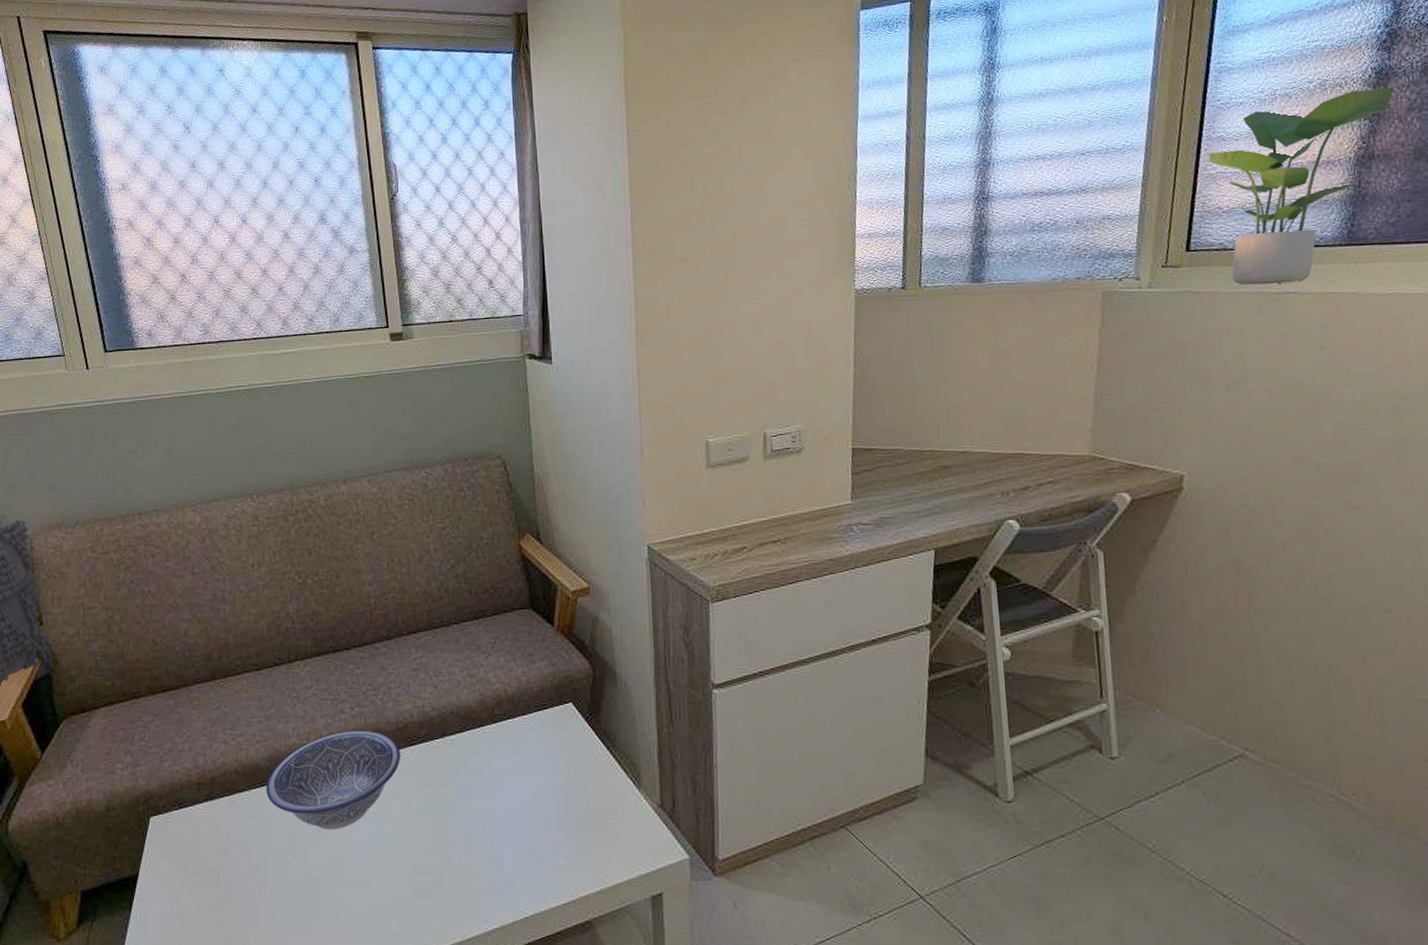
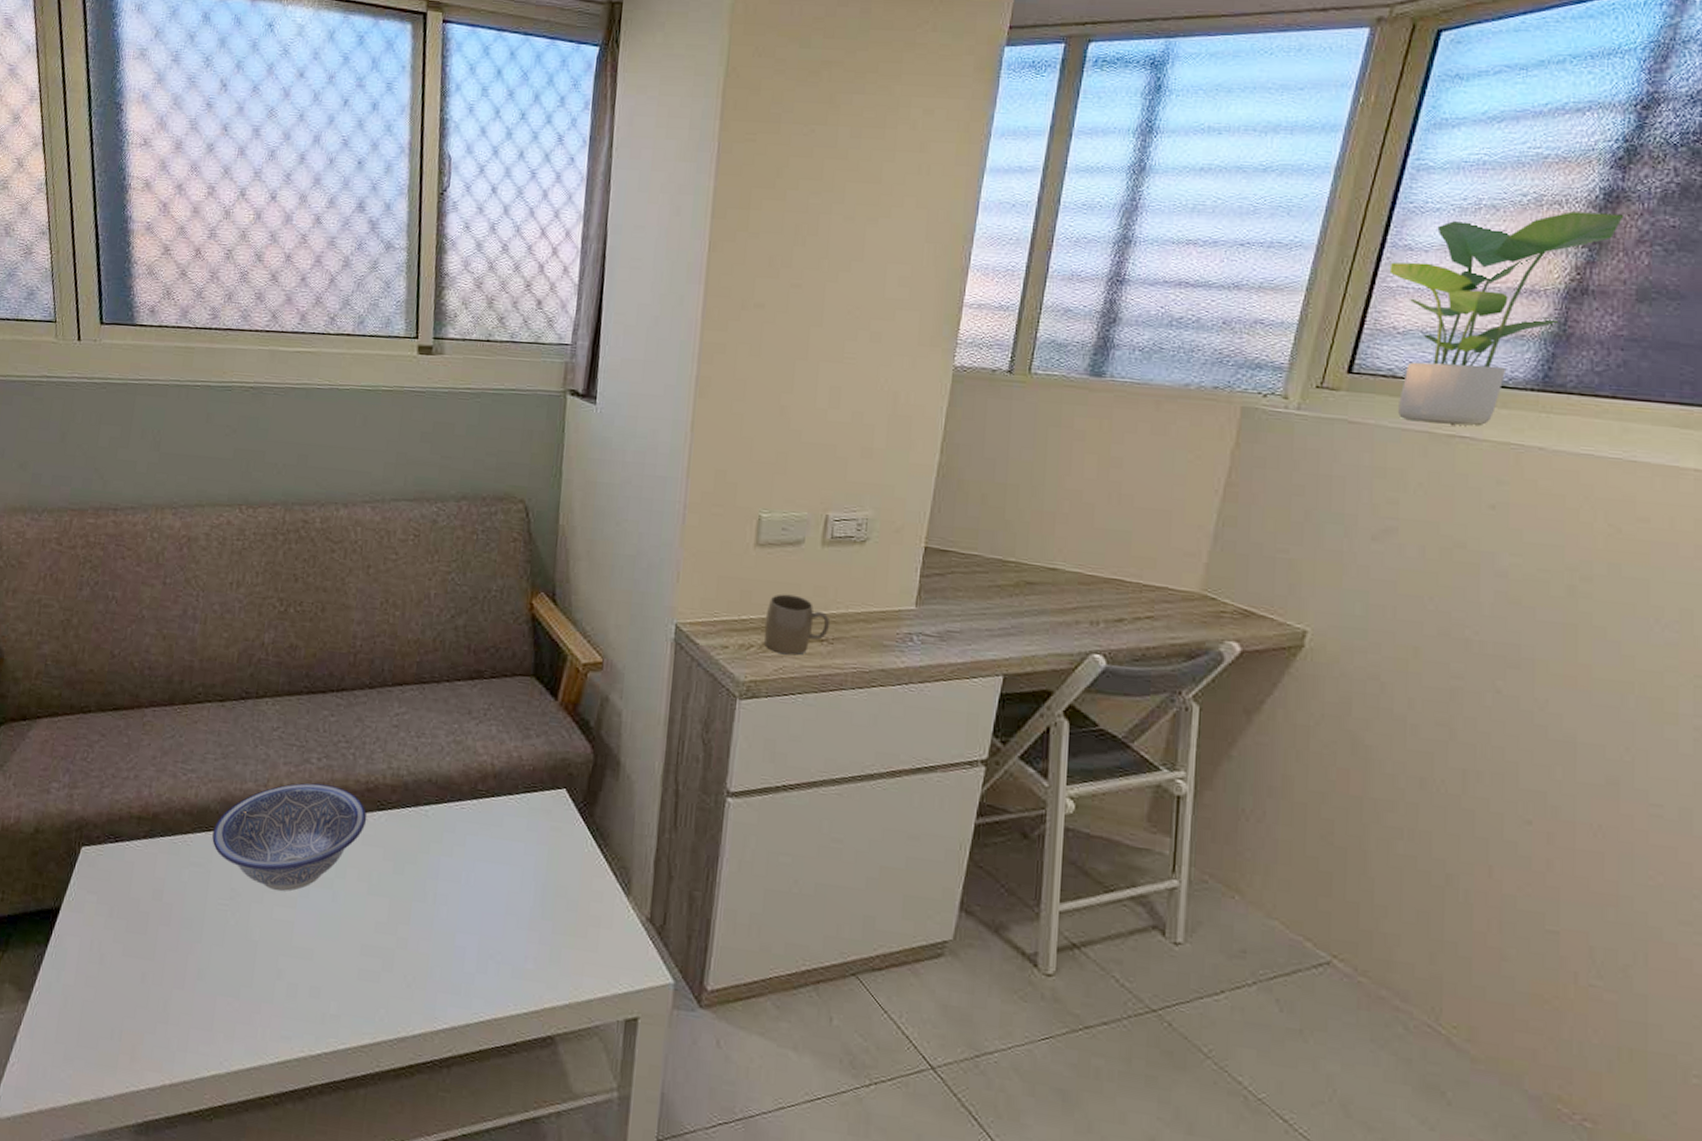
mug: none [724,505,781,558] -> present [764,594,831,656]

